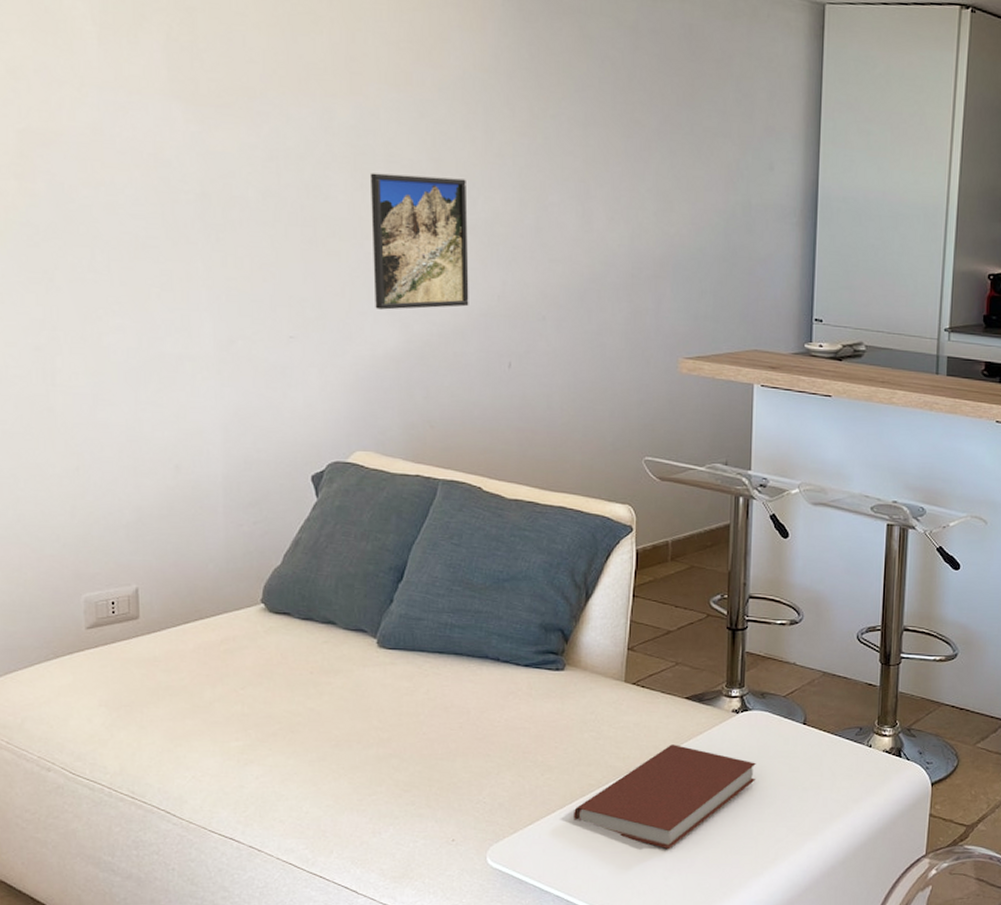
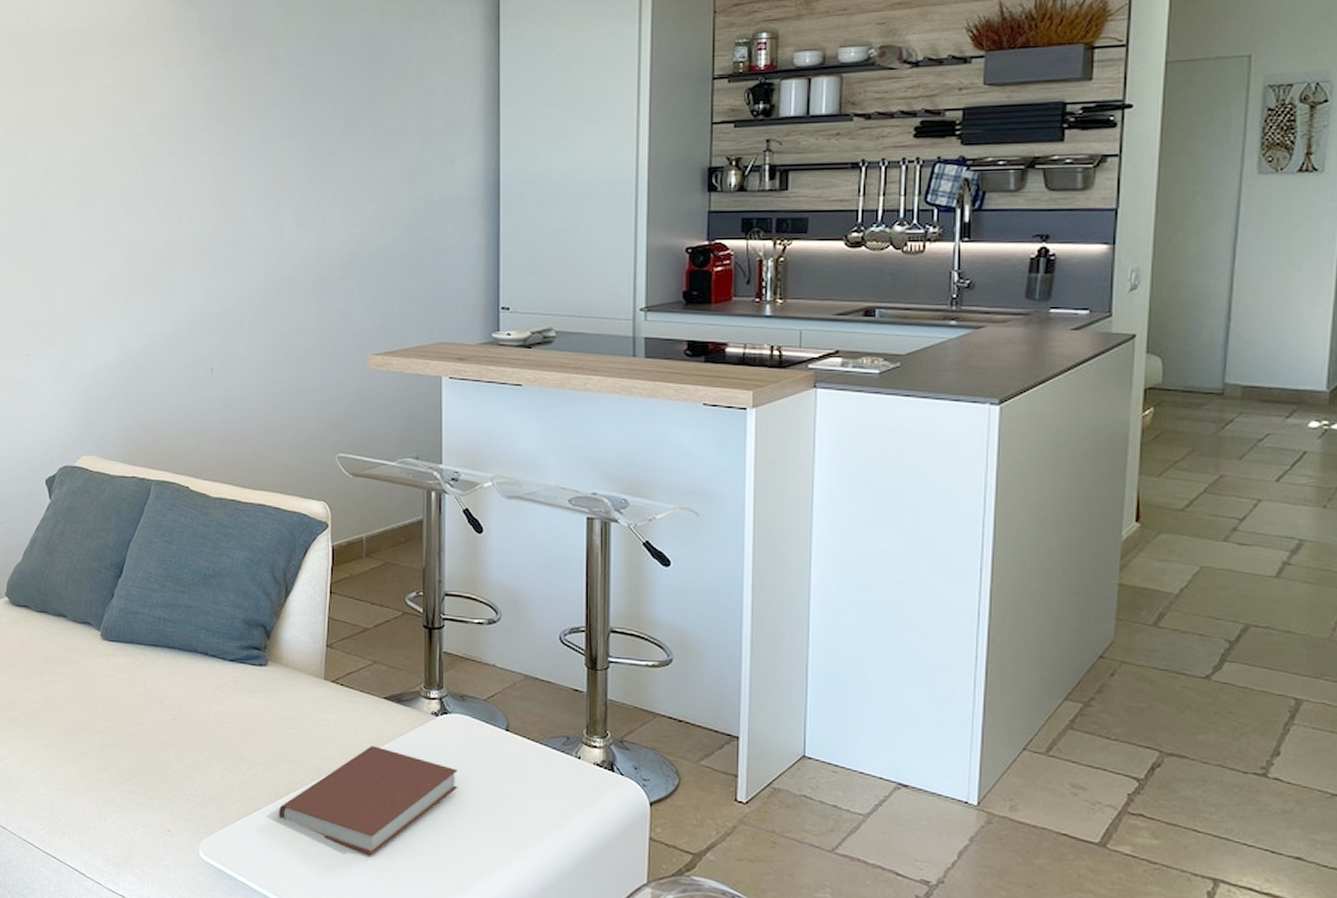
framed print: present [369,173,469,310] -> none [91,201,176,325]

